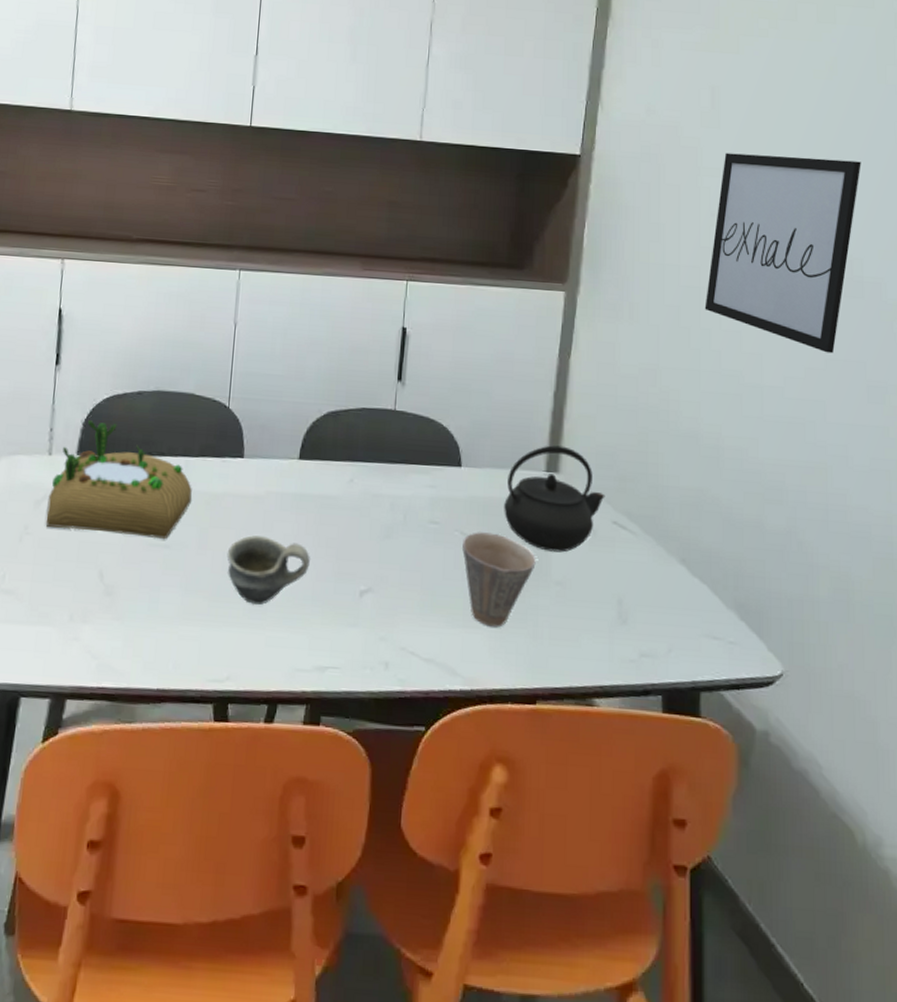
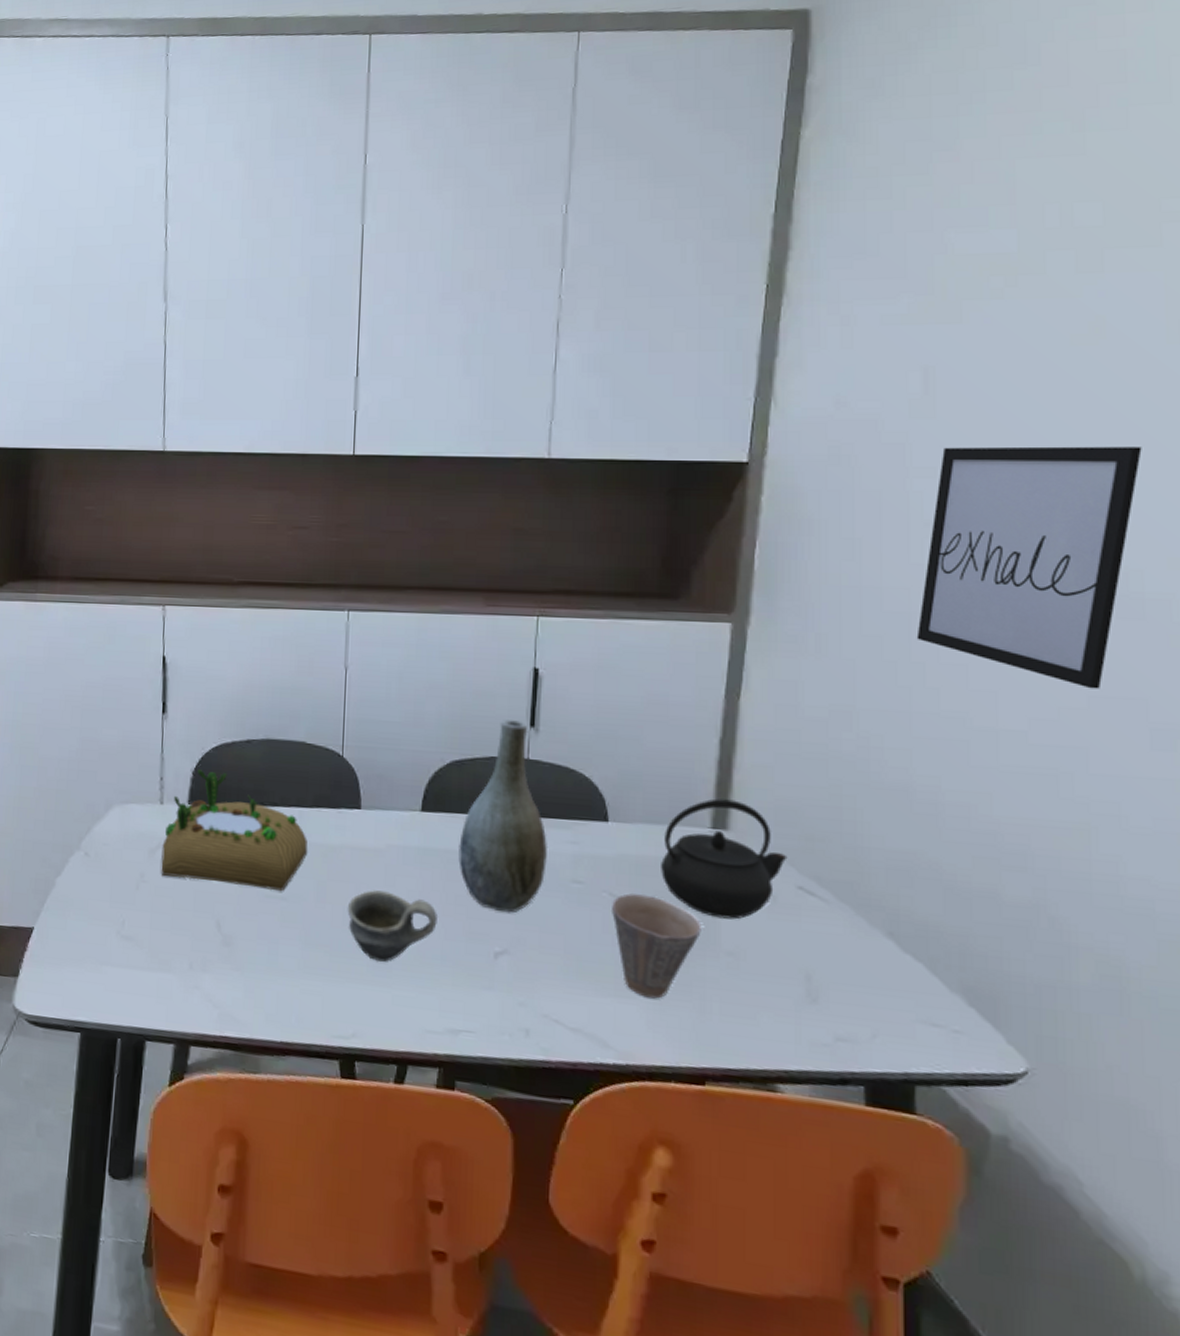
vase: none [331,374,410,554] -> present [458,720,549,913]

